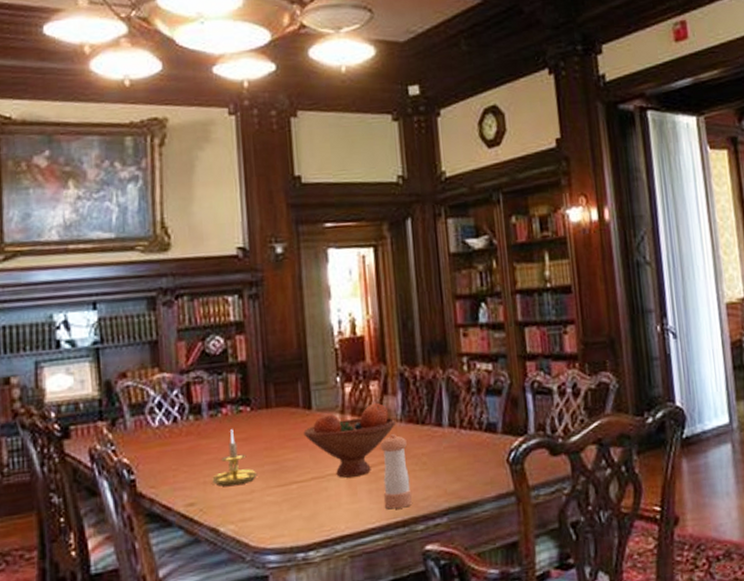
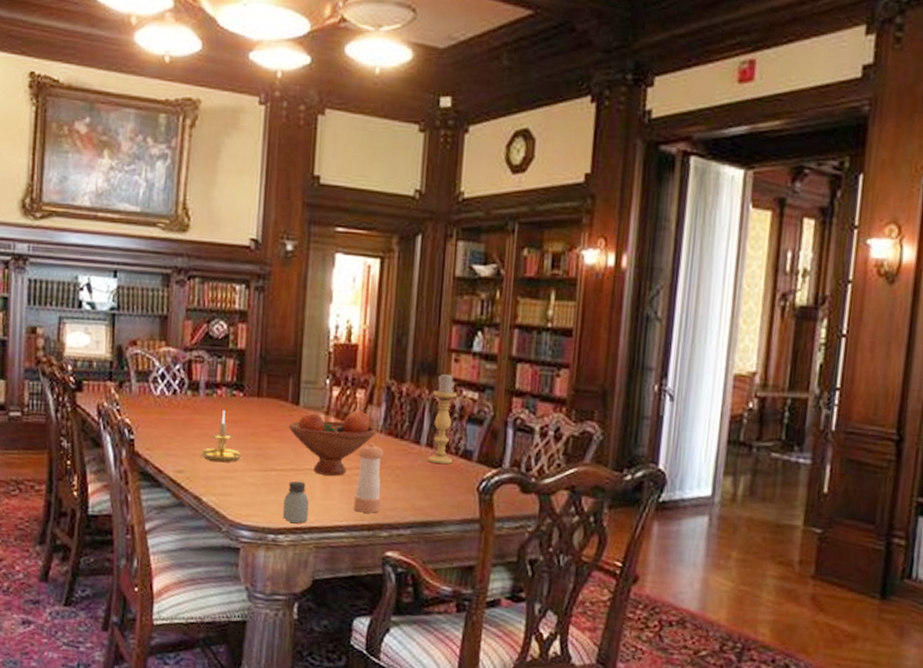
saltshaker: none [309,489,338,537] -> present [283,480,309,524]
candle holder: none [447,348,478,443] -> present [427,372,458,465]

